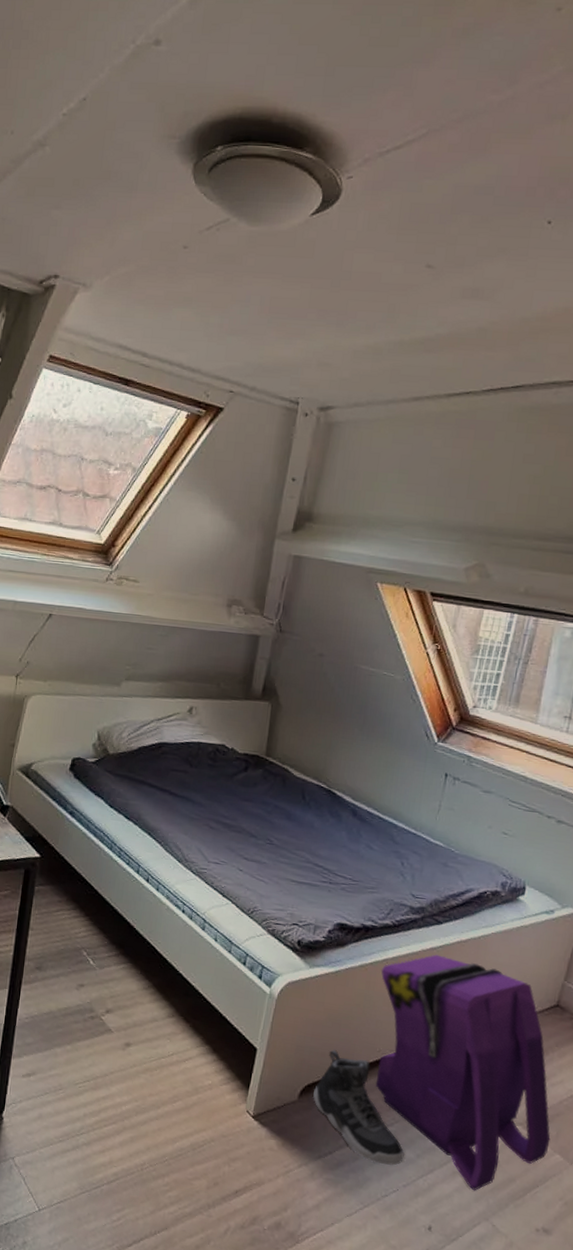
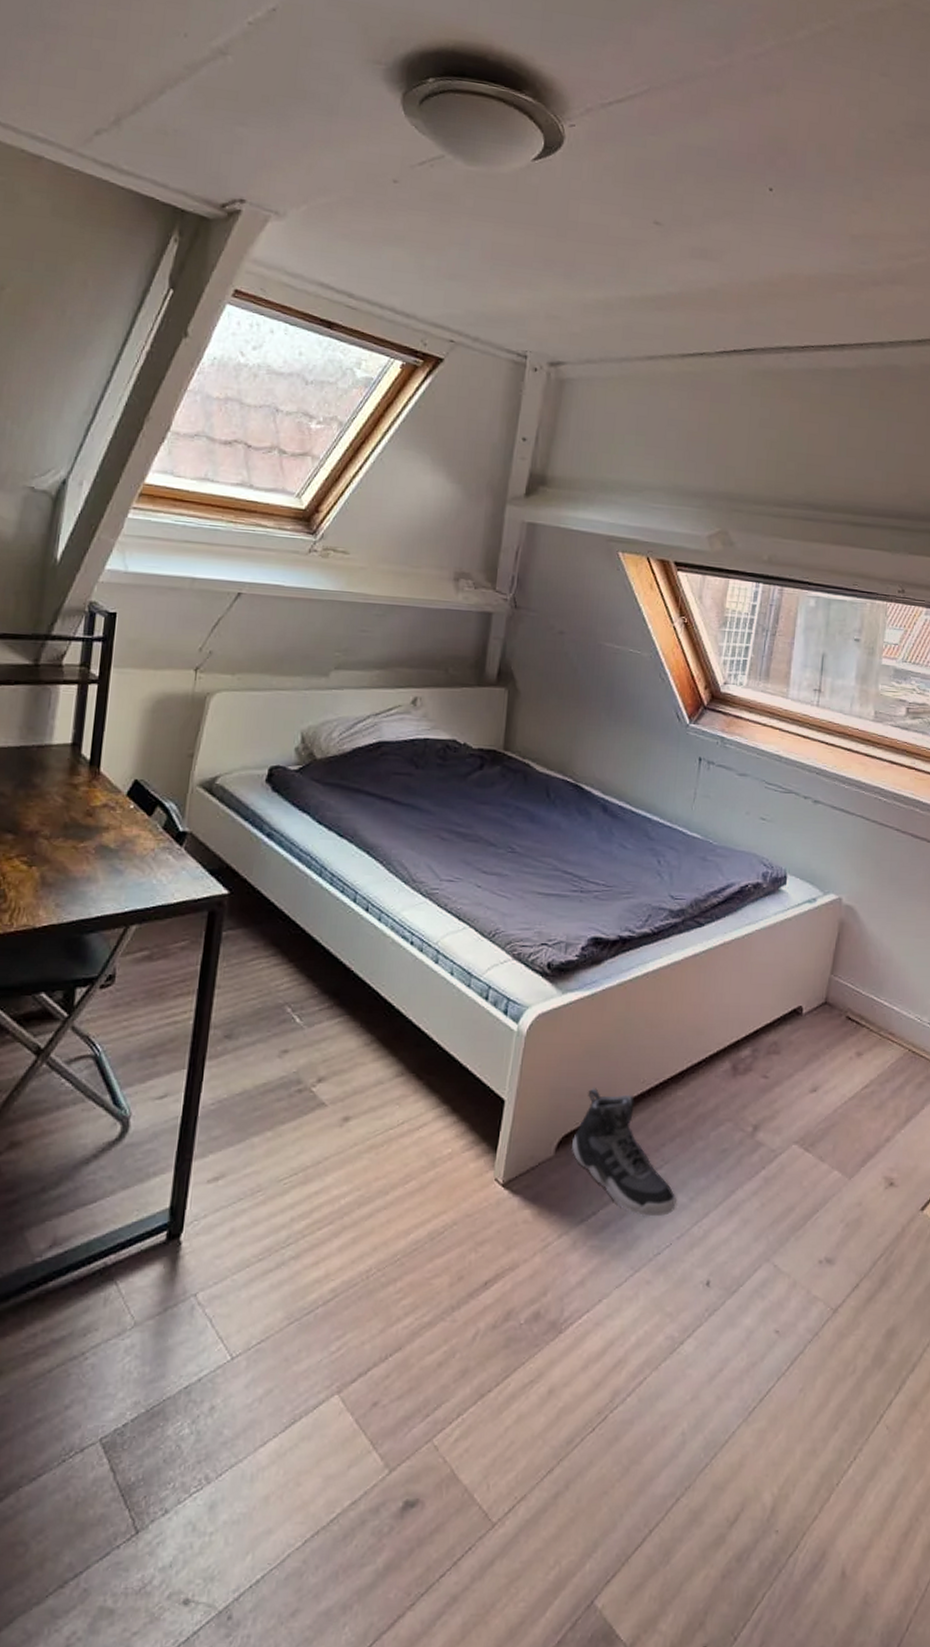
backpack: present [375,954,551,1191] -> none [641,961,828,1229]

